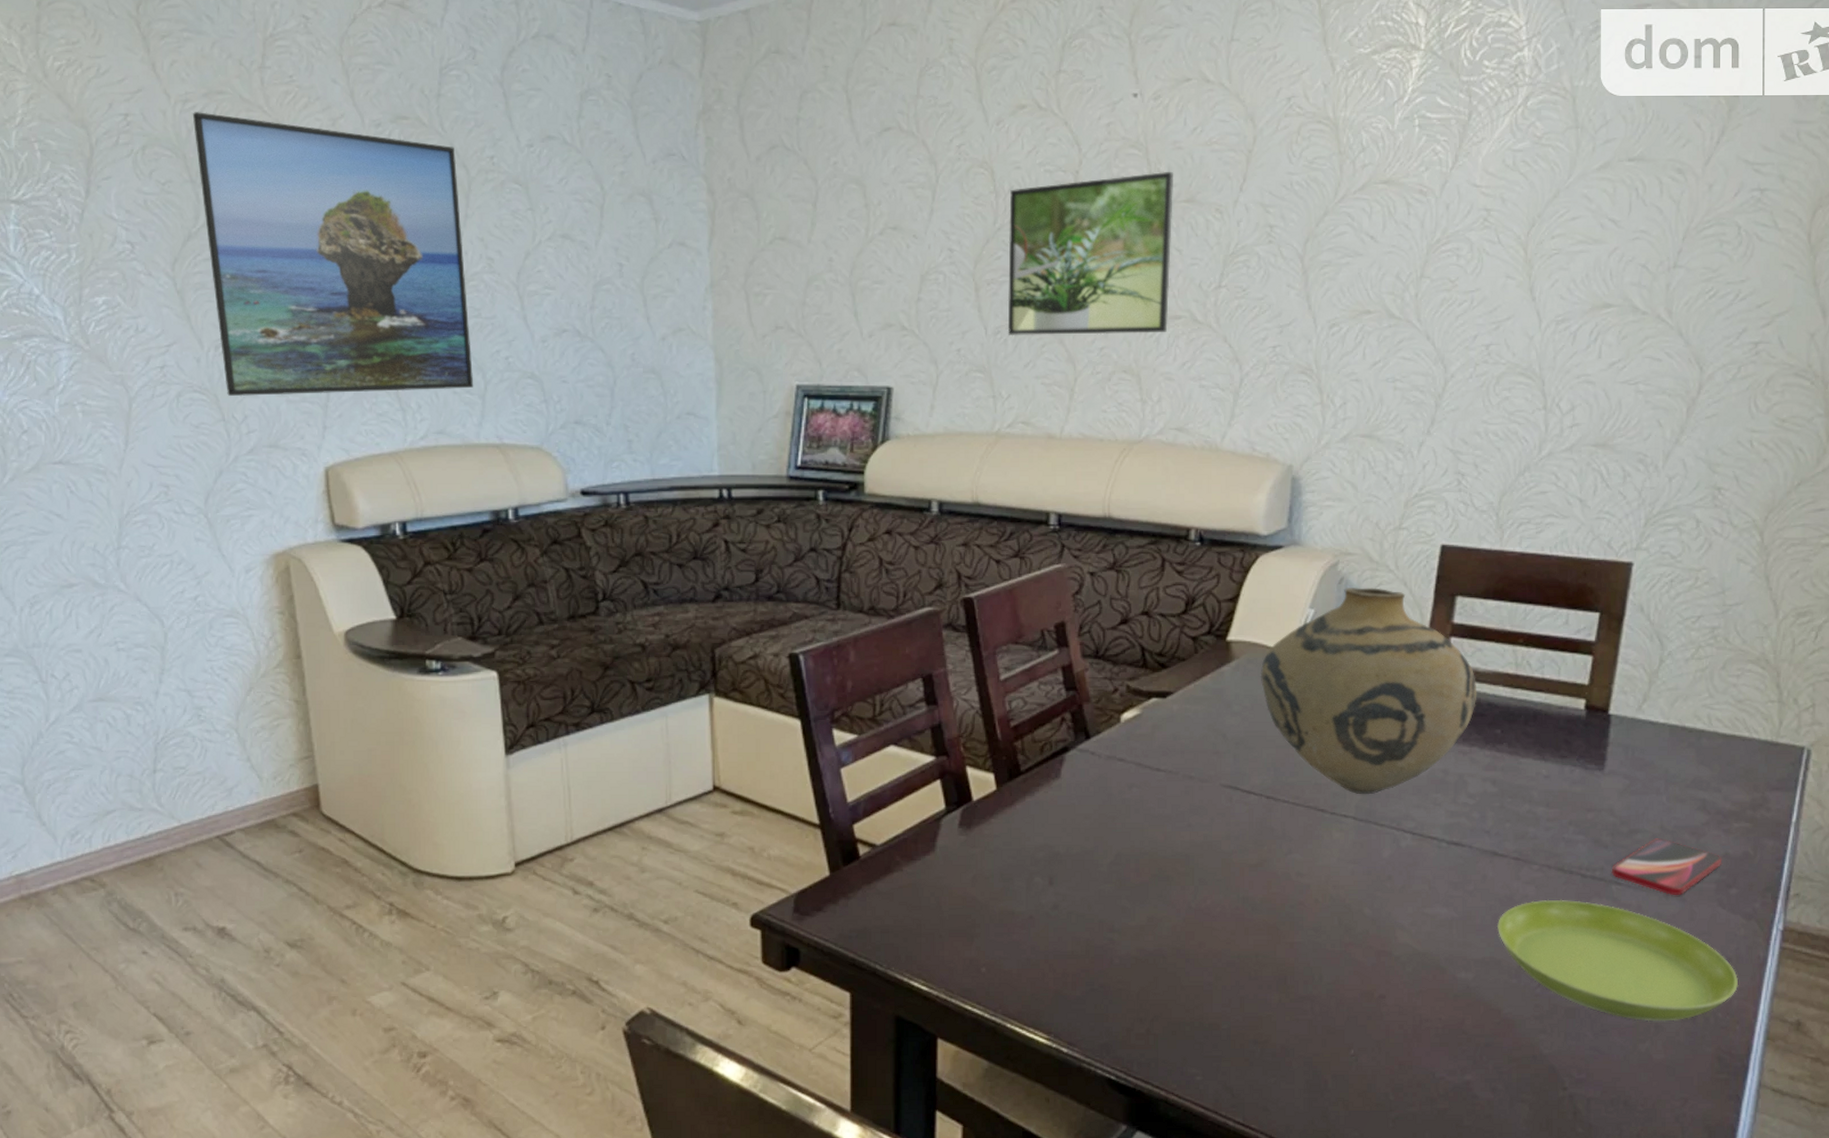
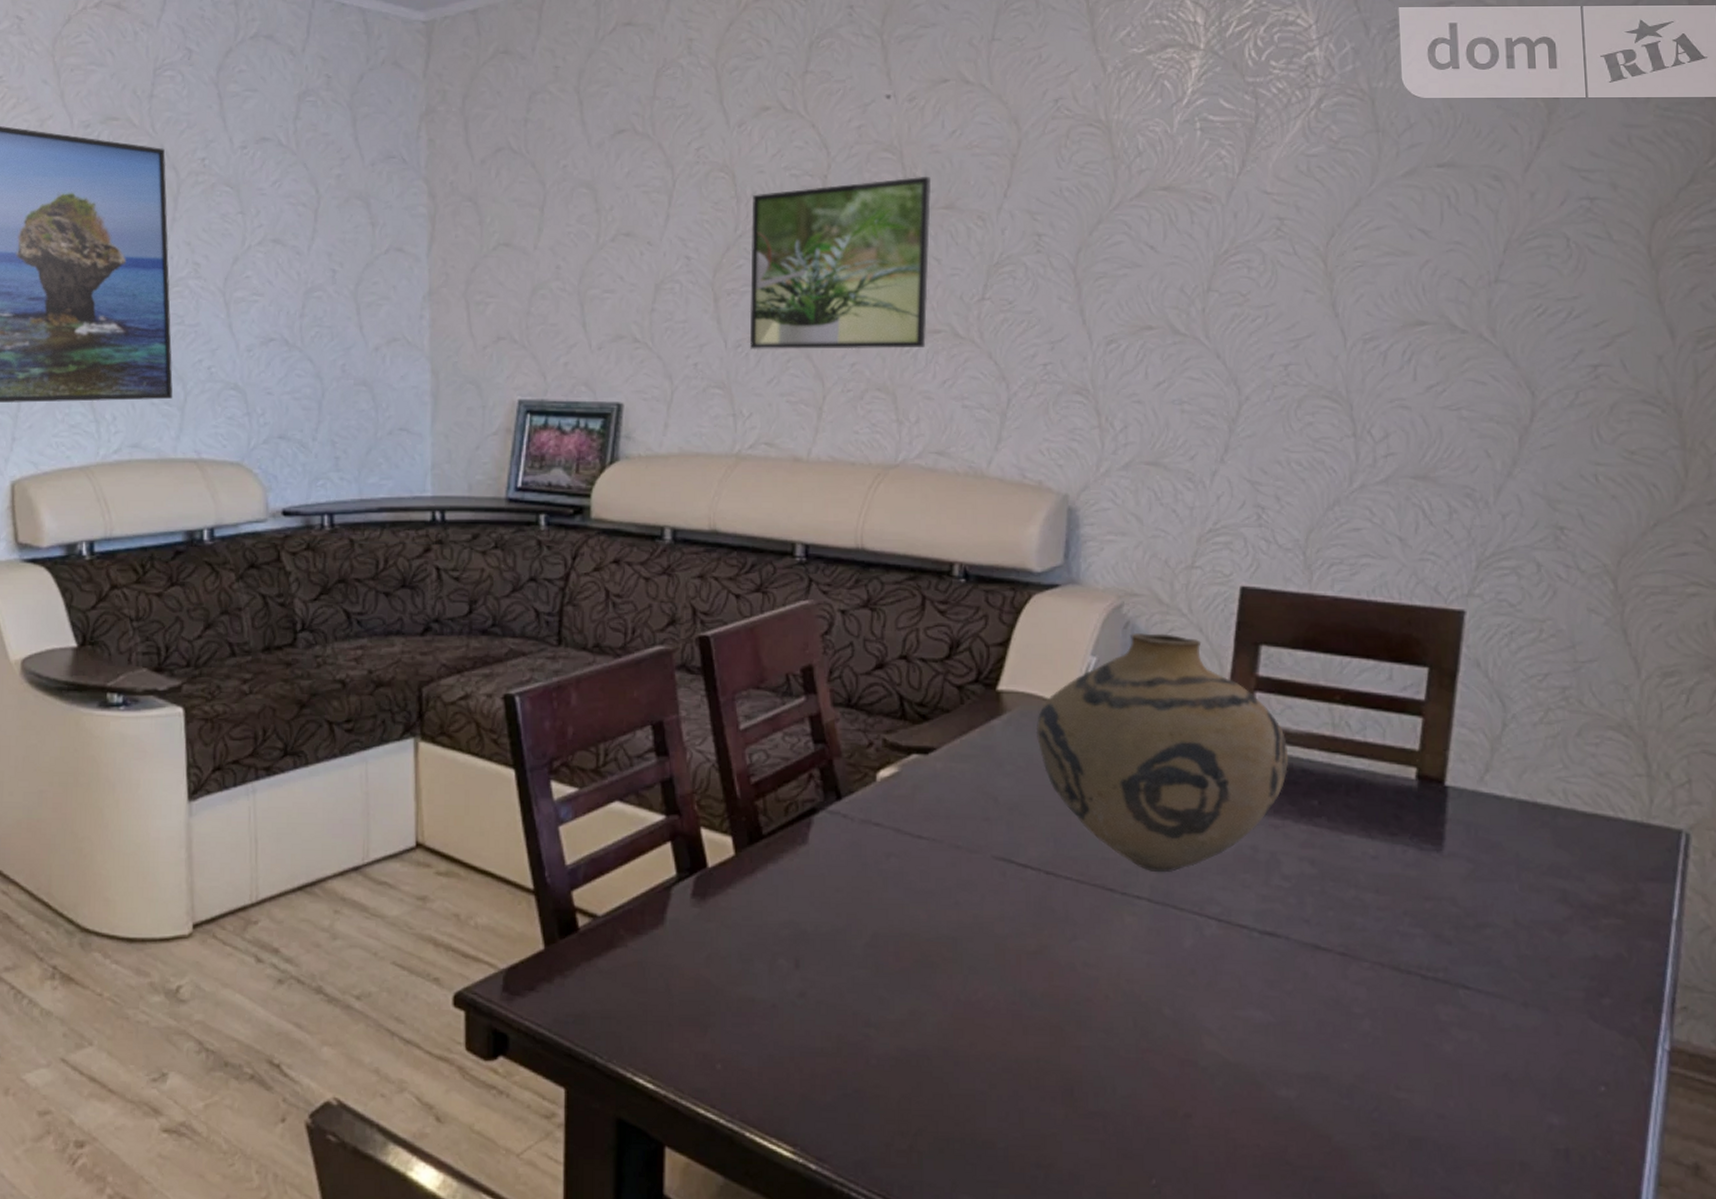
saucer: present [1496,899,1739,1022] -> none [1322,1004,1620,1159]
smartphone: present [1611,838,1722,895] -> none [1457,934,1591,1004]

